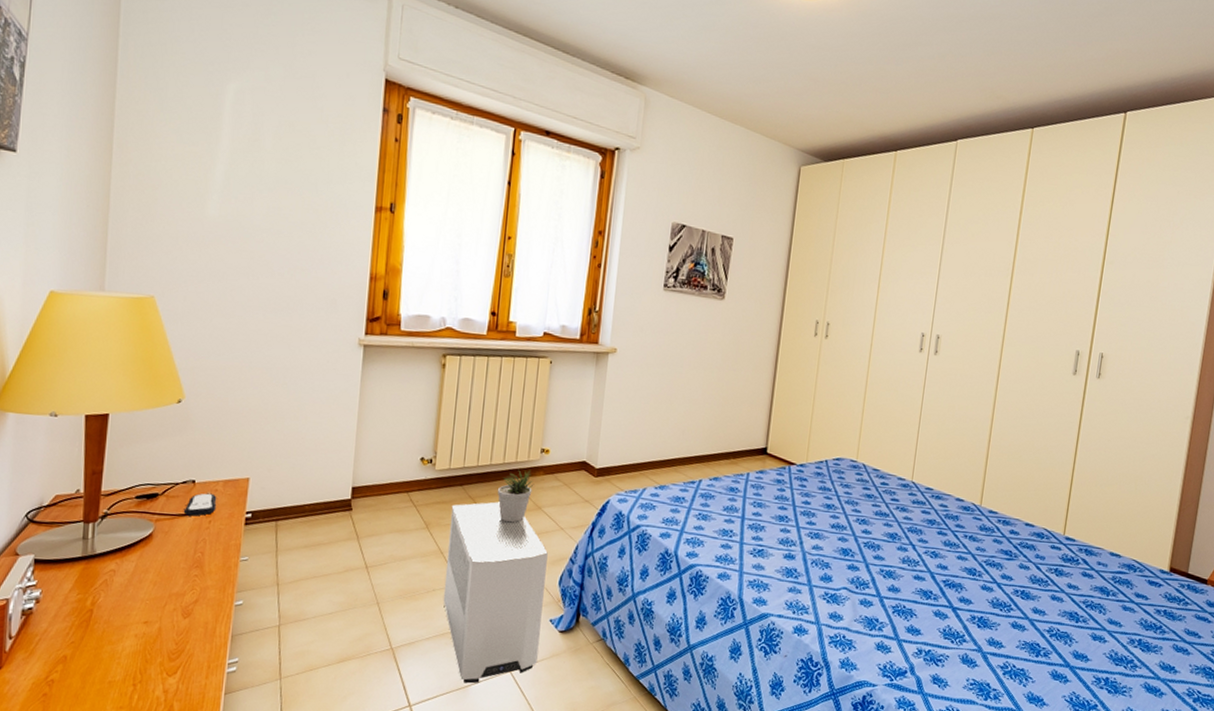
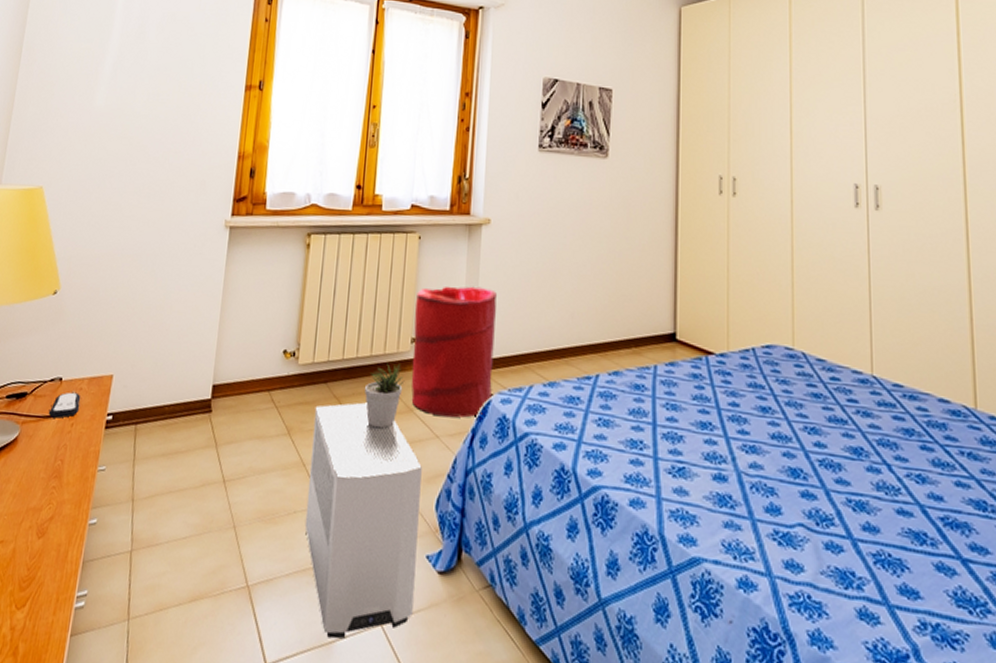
laundry hamper: none [540,405,619,514] -> present [411,286,497,418]

